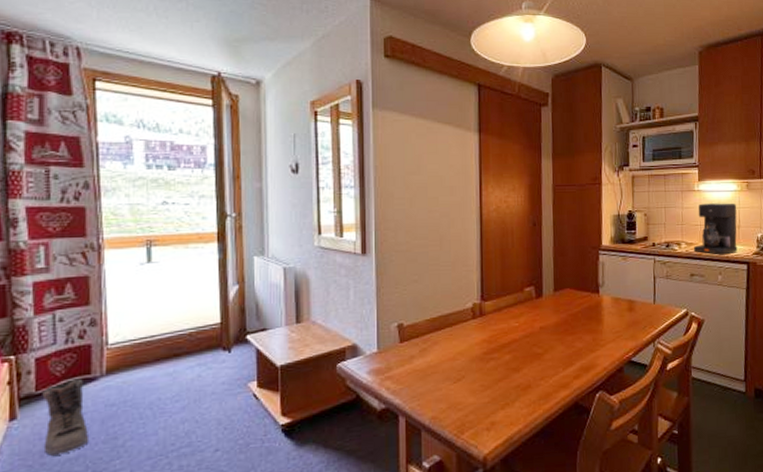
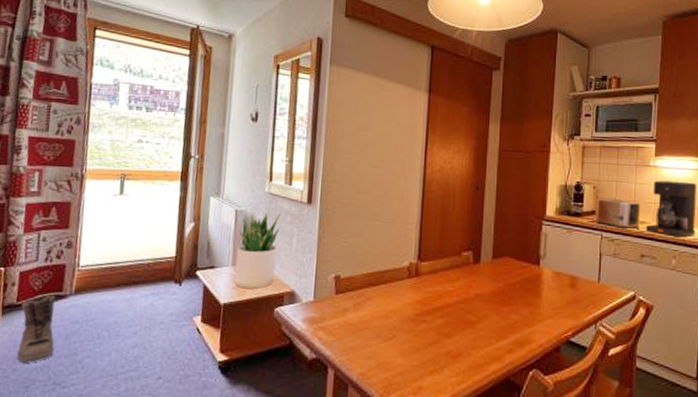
planter: none [290,266,334,347] -> present [234,212,281,289]
toaster: none [647,223,689,252] -> present [596,198,641,230]

